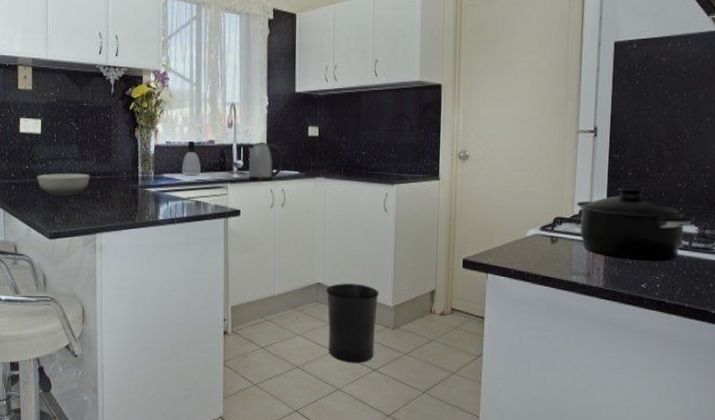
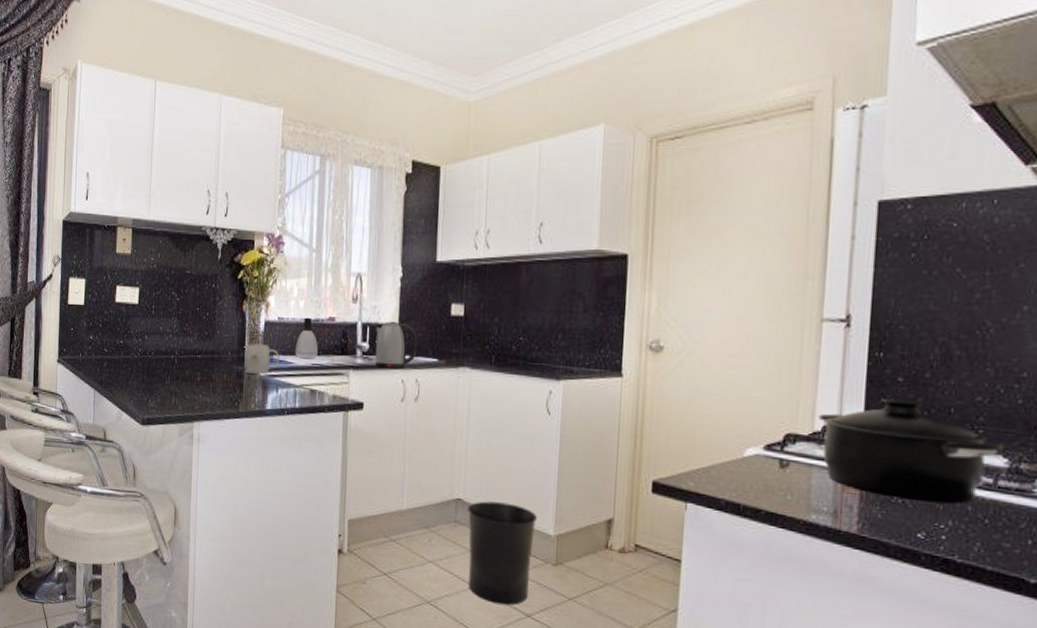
bowl: present [36,173,90,196] -> none [131,350,191,377]
mug: none [138,165,169,191] -> present [244,344,280,375]

